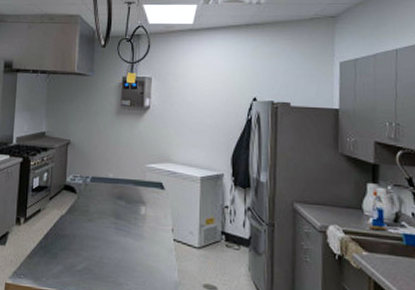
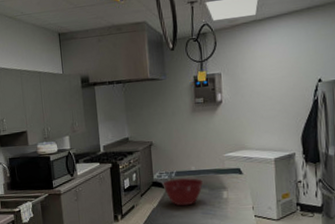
mixing bowl: none [75,185,120,218] -> present [162,178,203,206]

